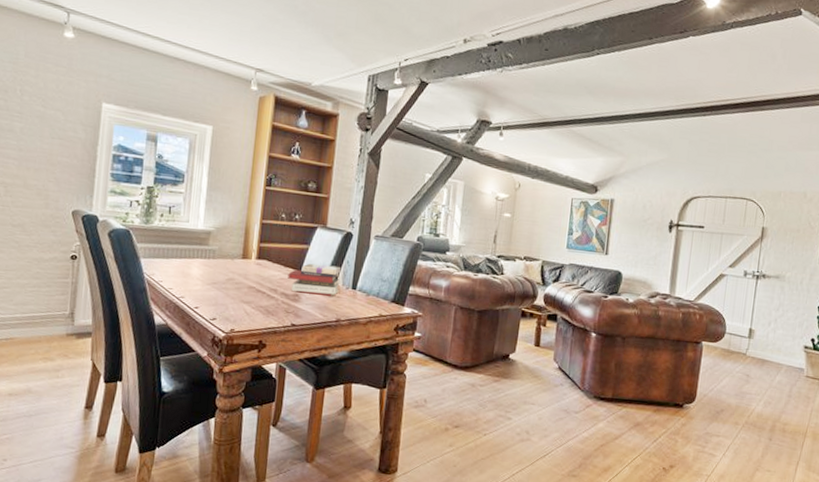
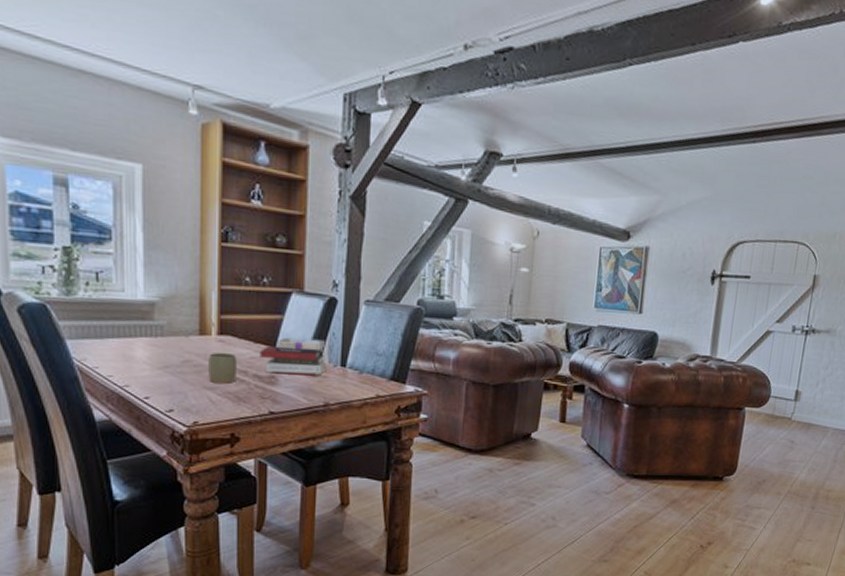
mug: none [246,273,270,299] -> present [208,353,238,383]

